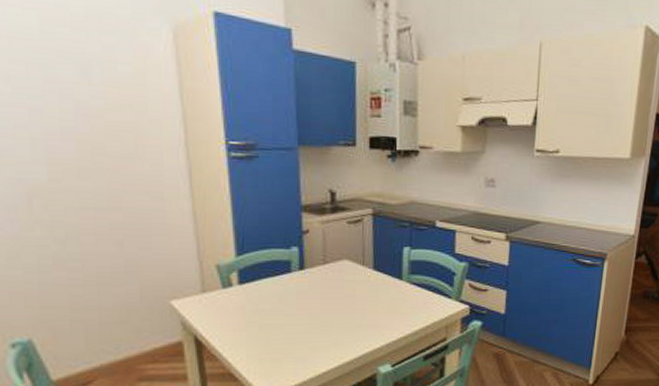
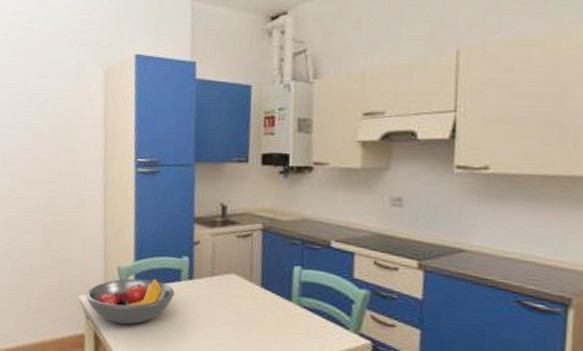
fruit bowl: none [178,272,285,324] -> present [85,278,175,325]

